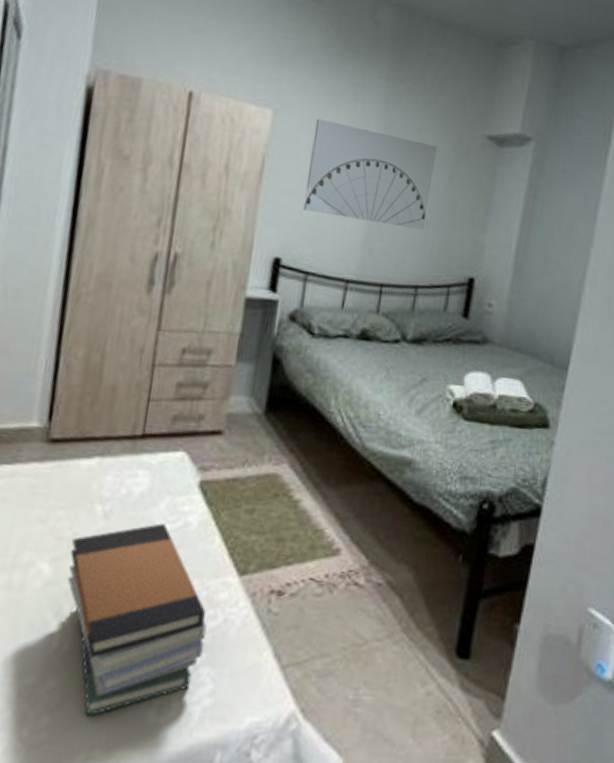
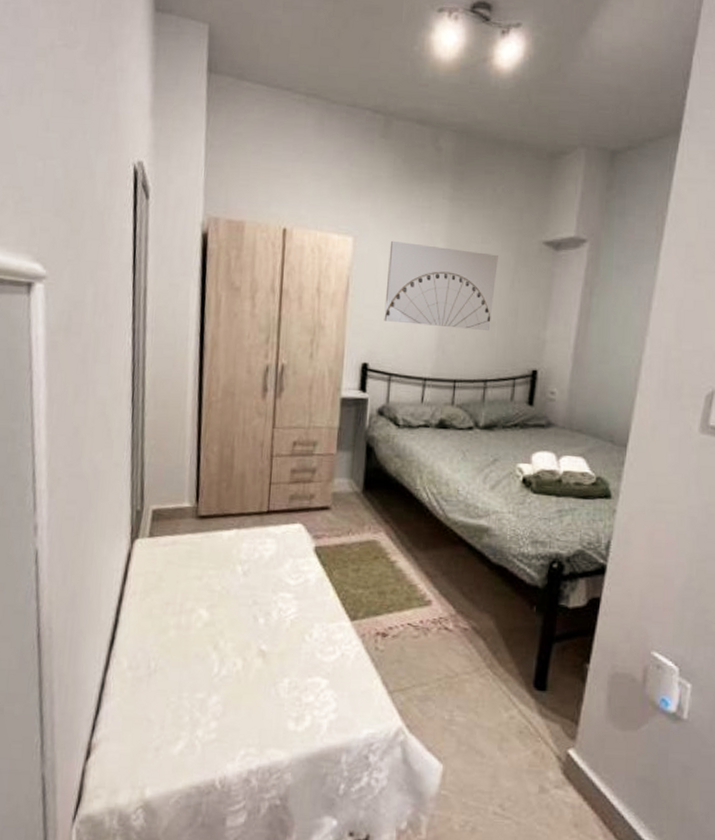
book stack: present [68,523,207,717] -> none [220,580,328,724]

